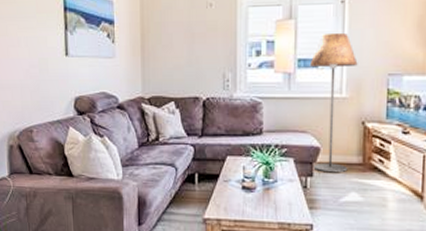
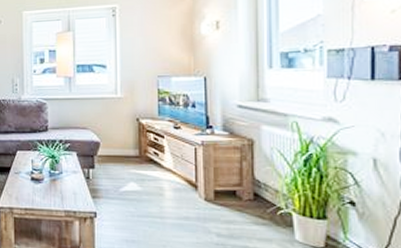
floor lamp: present [309,32,358,173] -> none [87,41,130,165]

